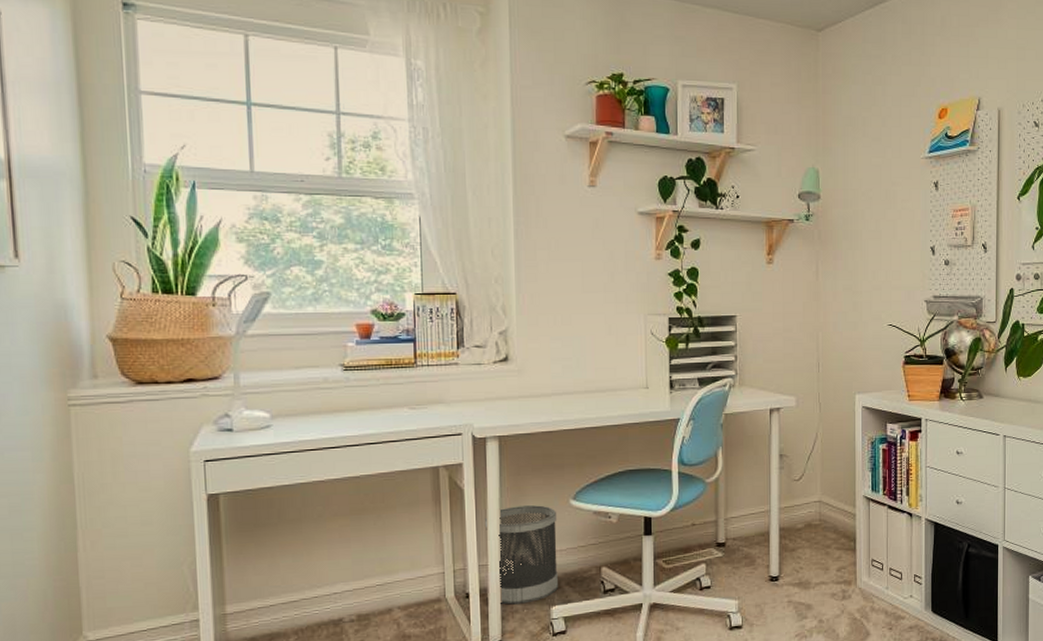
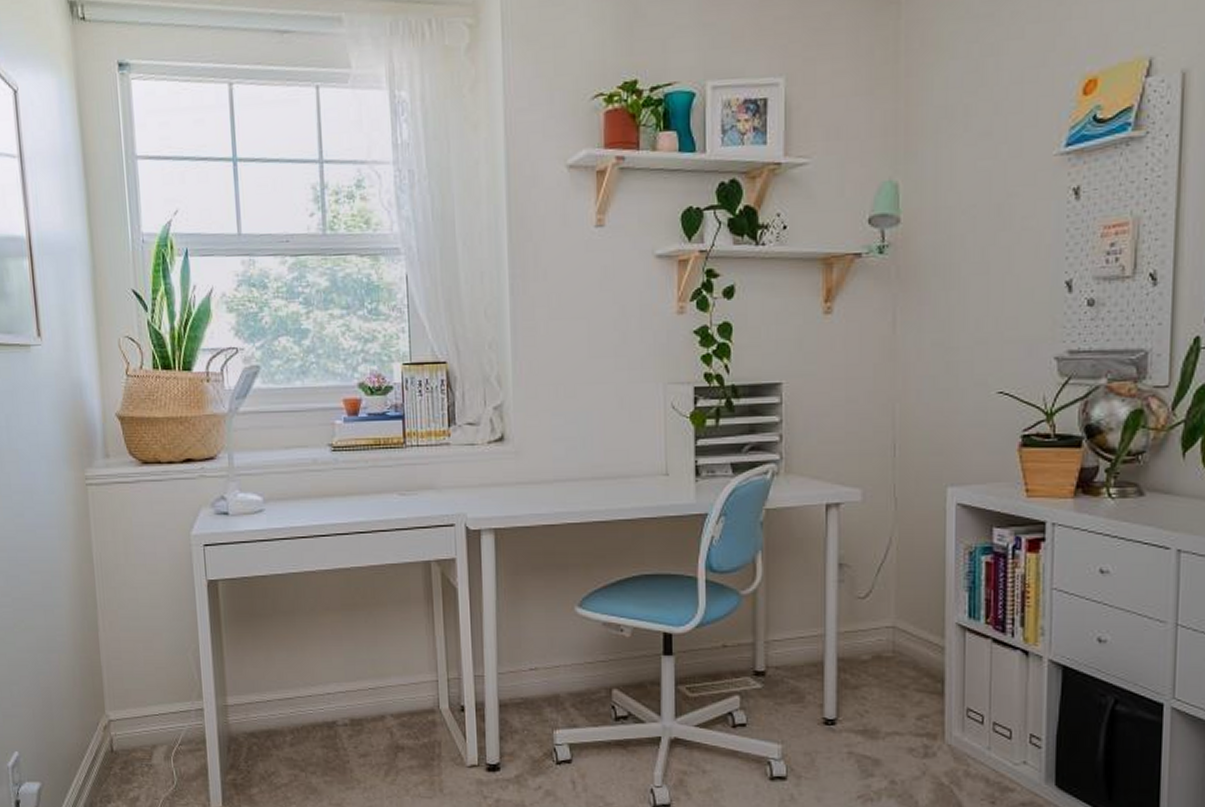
wastebasket: present [484,505,558,605] -> none [479,611,562,724]

